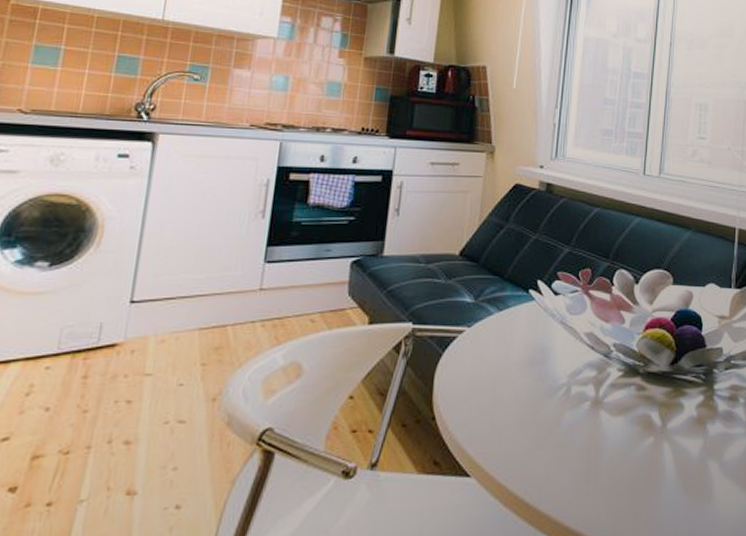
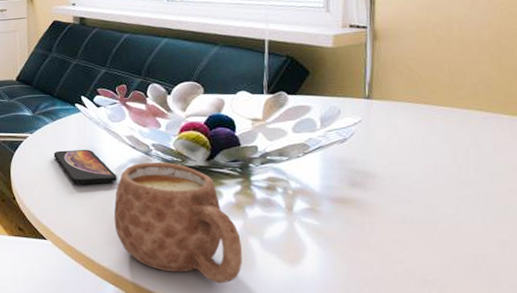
smartphone: none [494,350,569,396] -> present [53,150,117,184]
mug: none [559,366,700,523] -> present [114,162,242,284]

